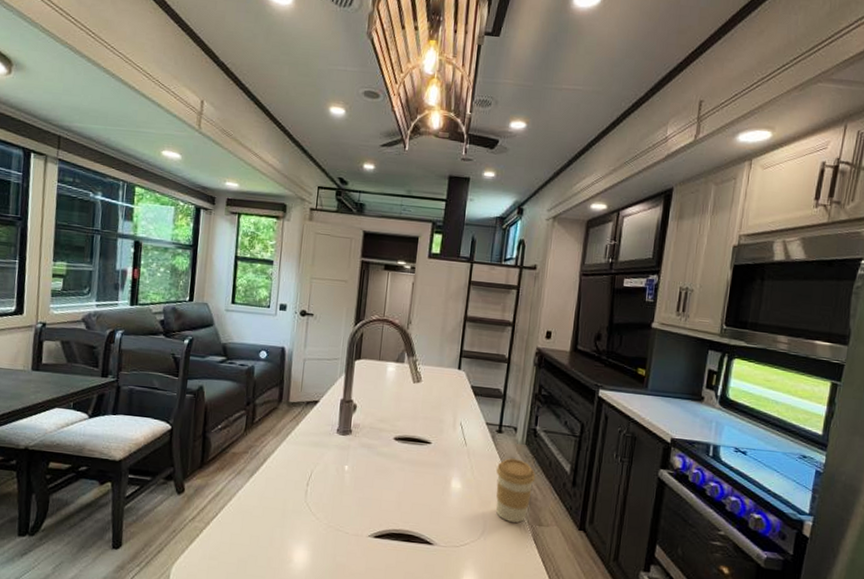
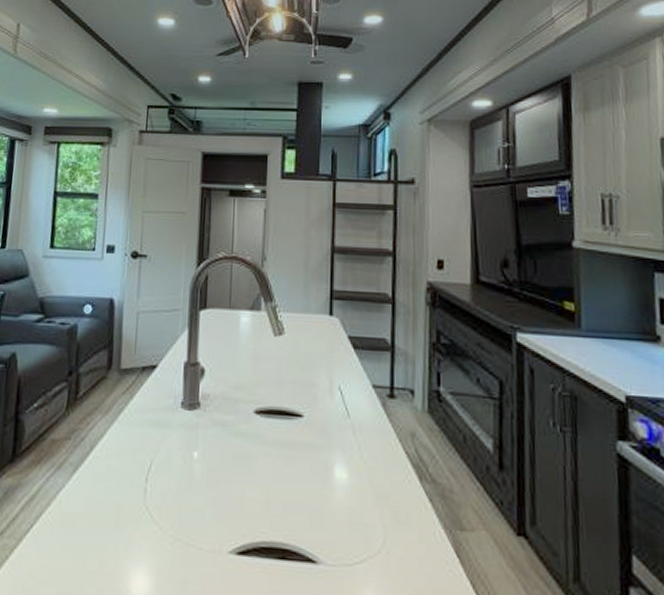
coffee cup: present [496,458,536,524] -> none [393,433,448,528]

